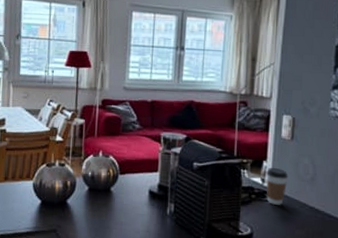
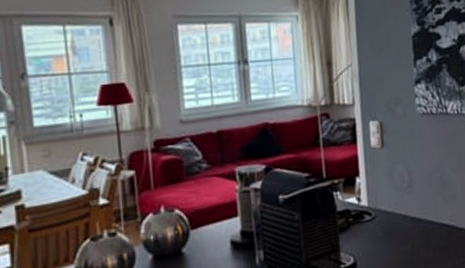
coffee cup: present [265,168,288,205] -> none [360,182,385,225]

